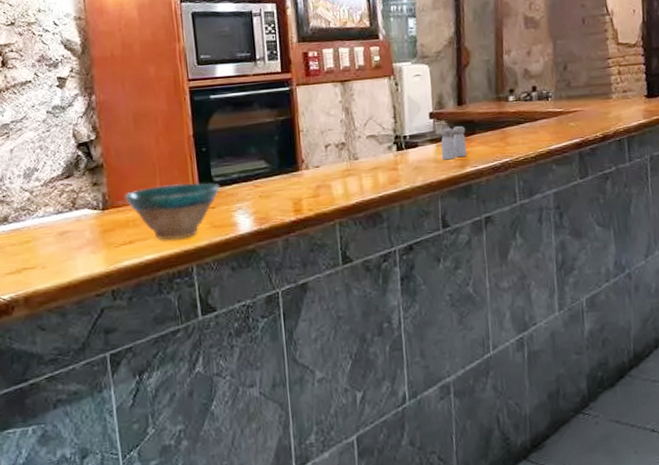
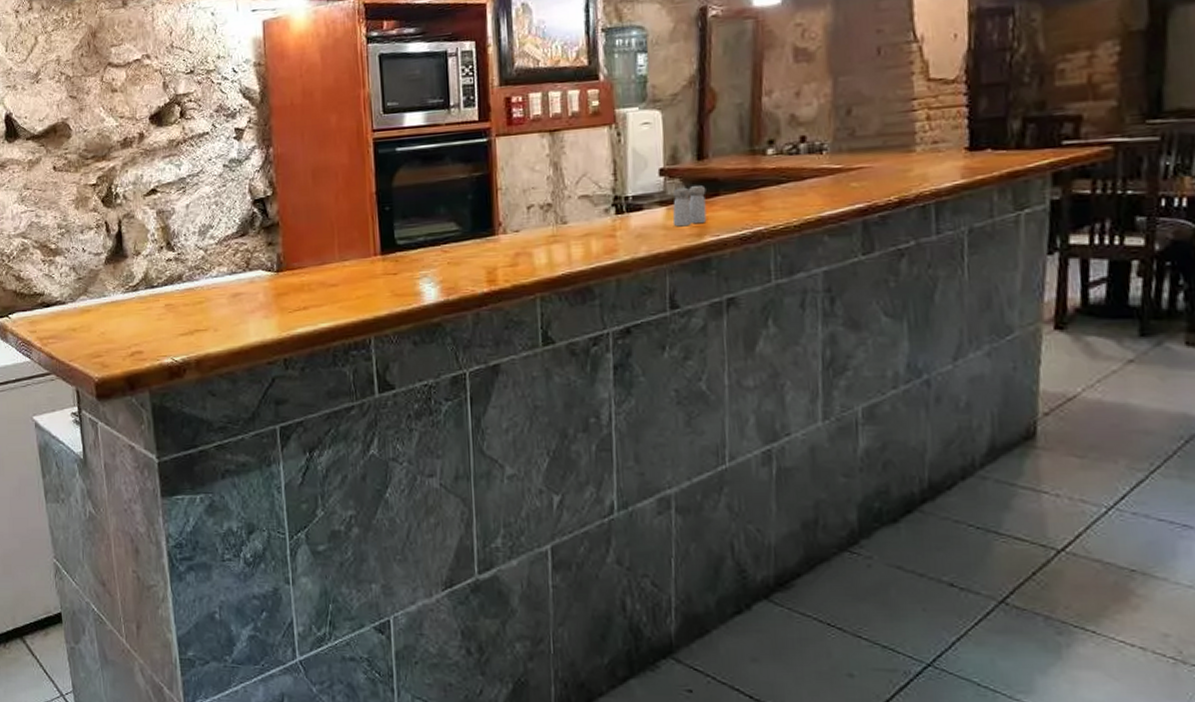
bowl: present [124,182,220,241] -> none [299,245,404,308]

